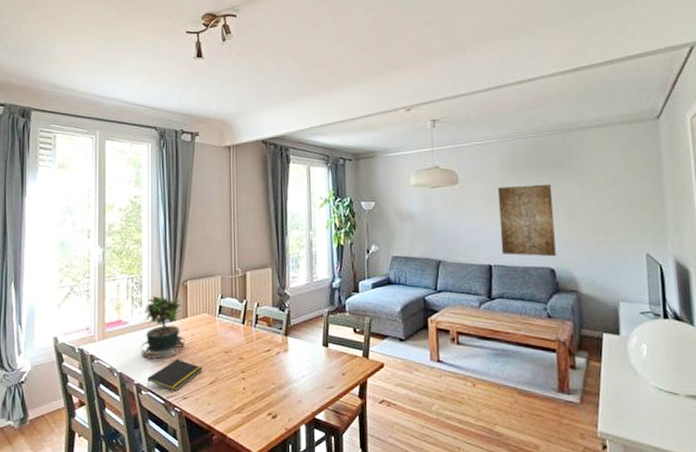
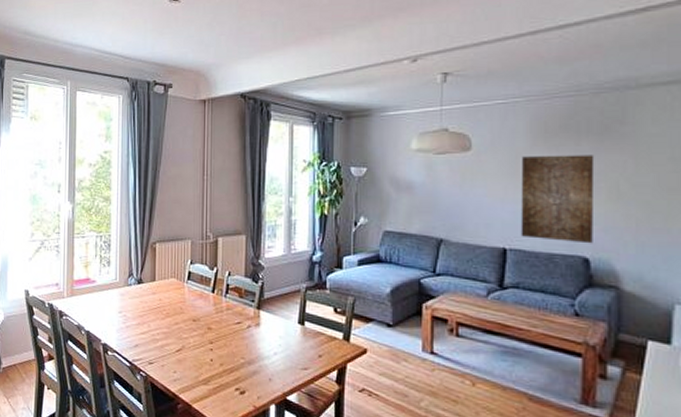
potted plant: present [141,295,186,359] -> none [108,255,153,321]
notepad: present [146,359,203,391] -> none [113,323,170,355]

